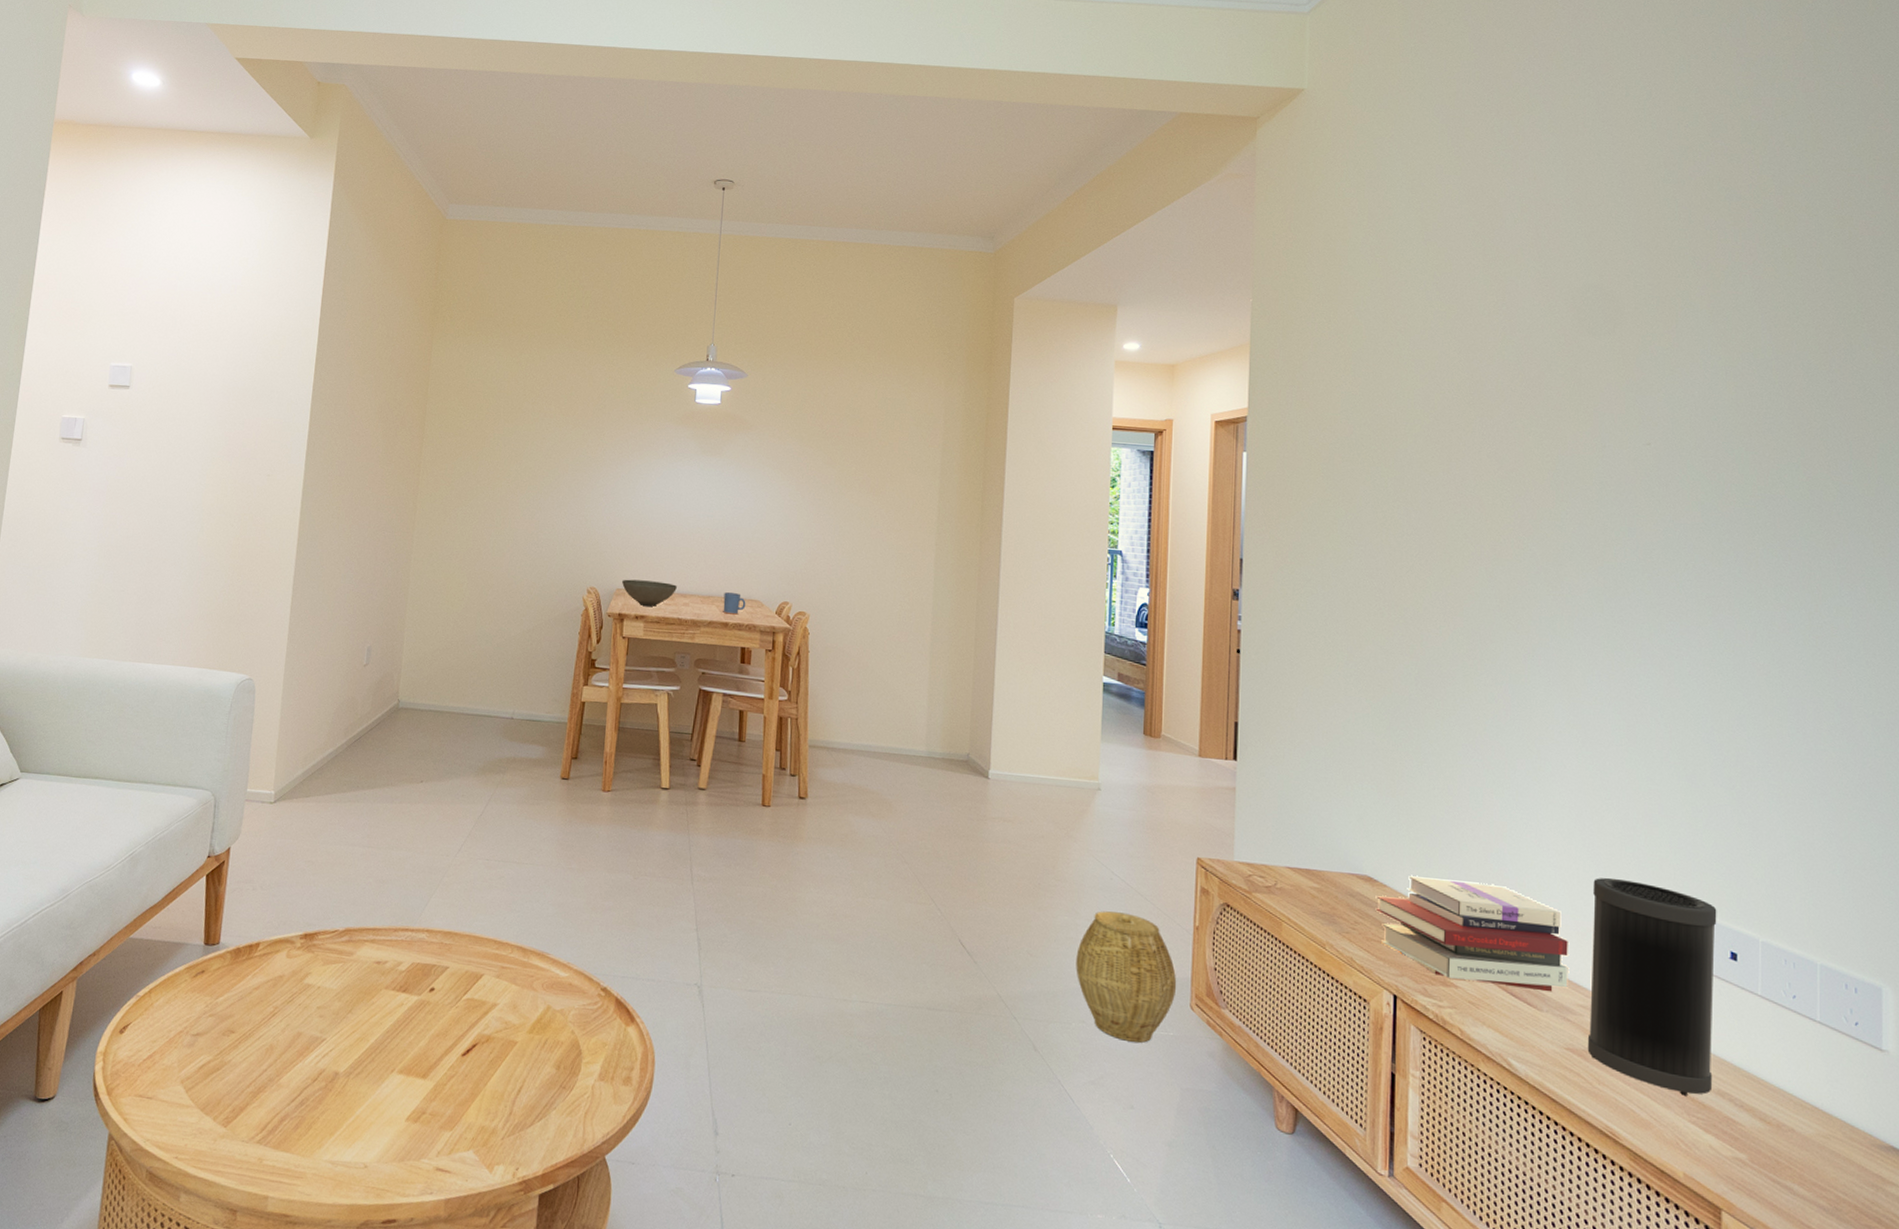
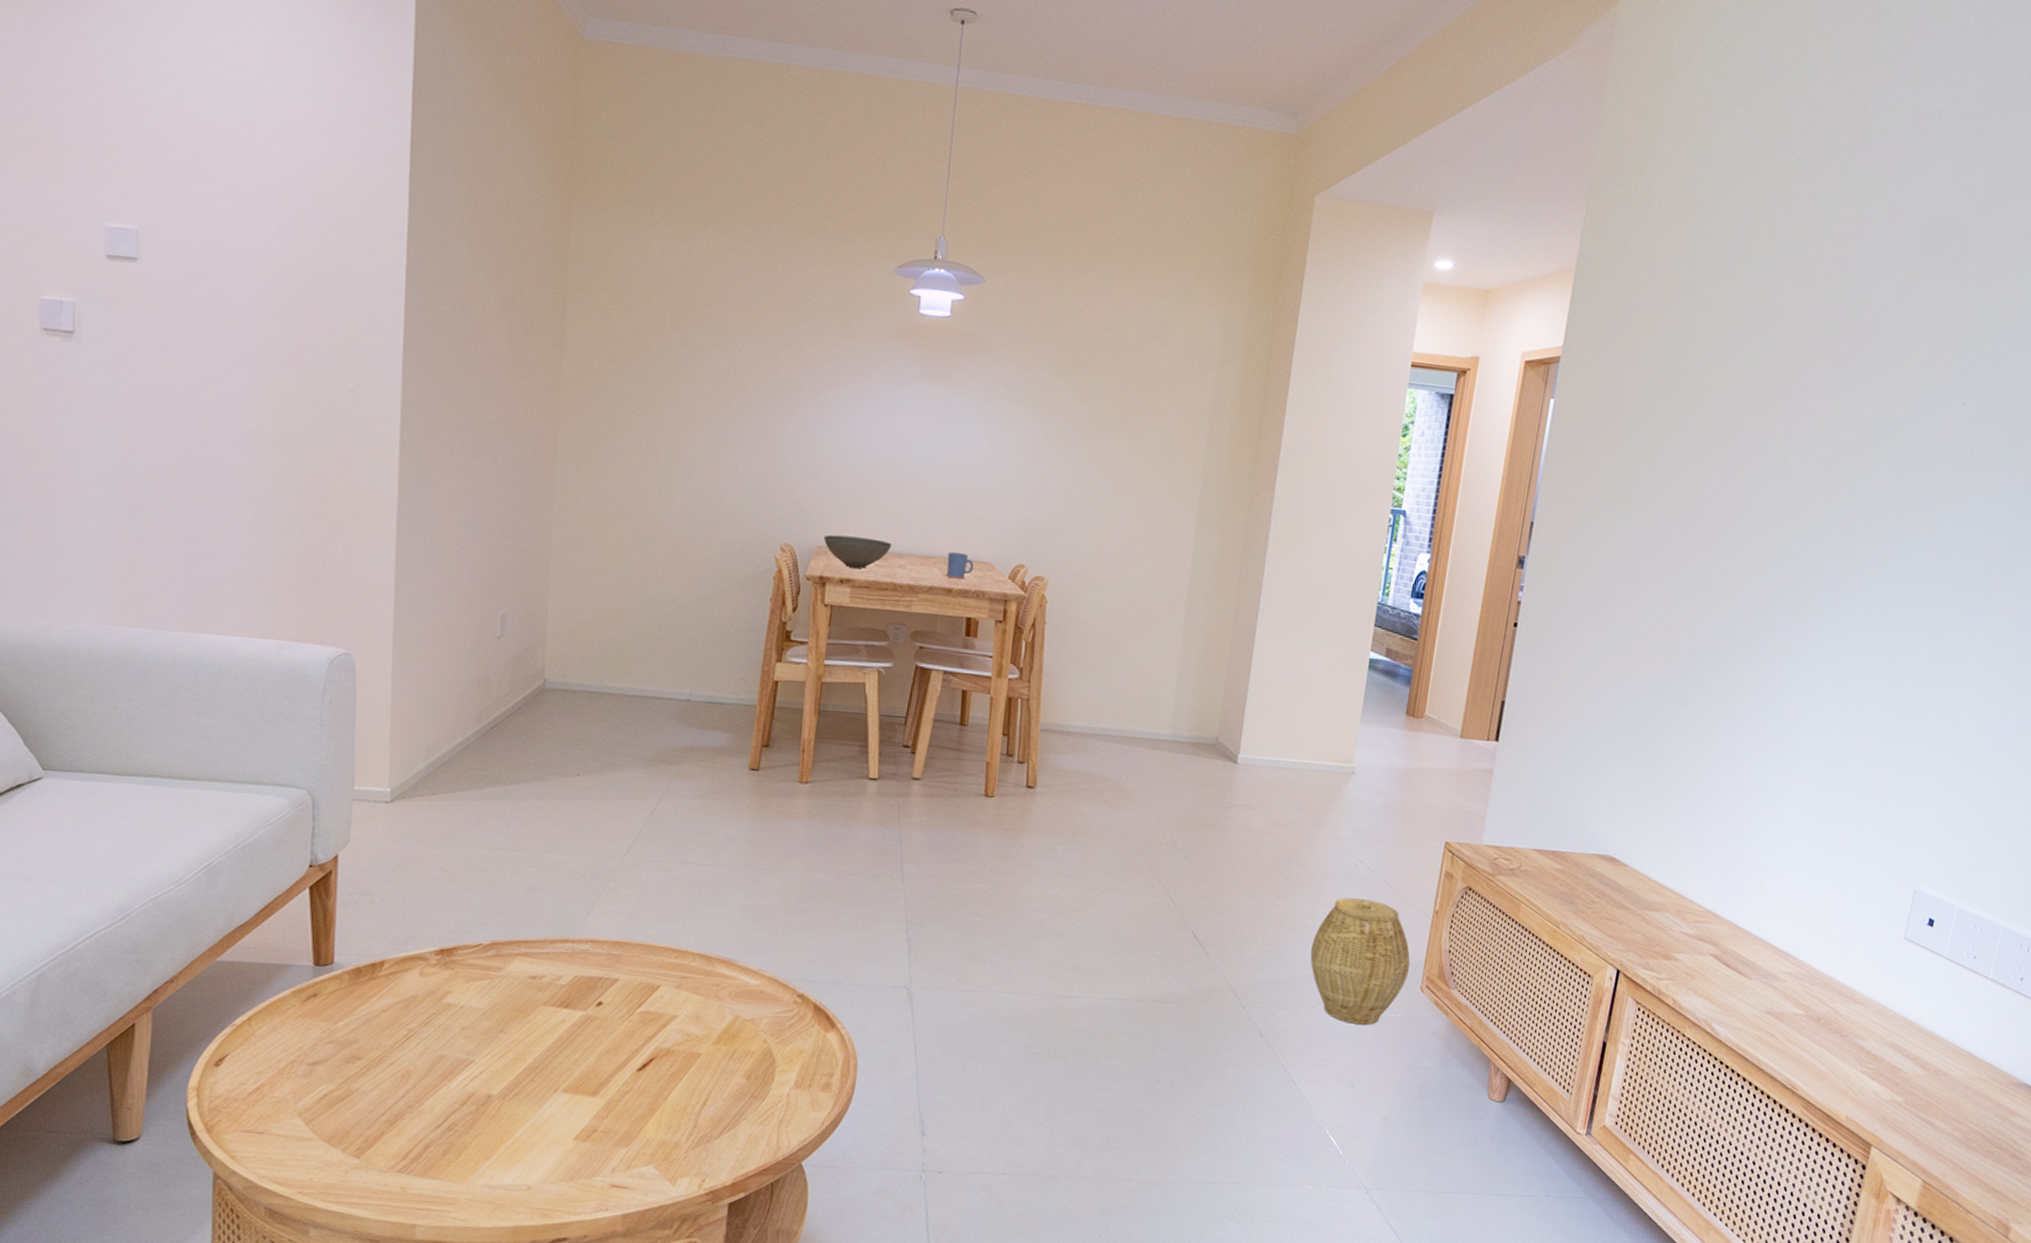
books: present [1376,876,1568,992] -> none [1613,855,1787,962]
speaker: present [1587,877,1717,1097] -> none [1784,852,1926,1050]

